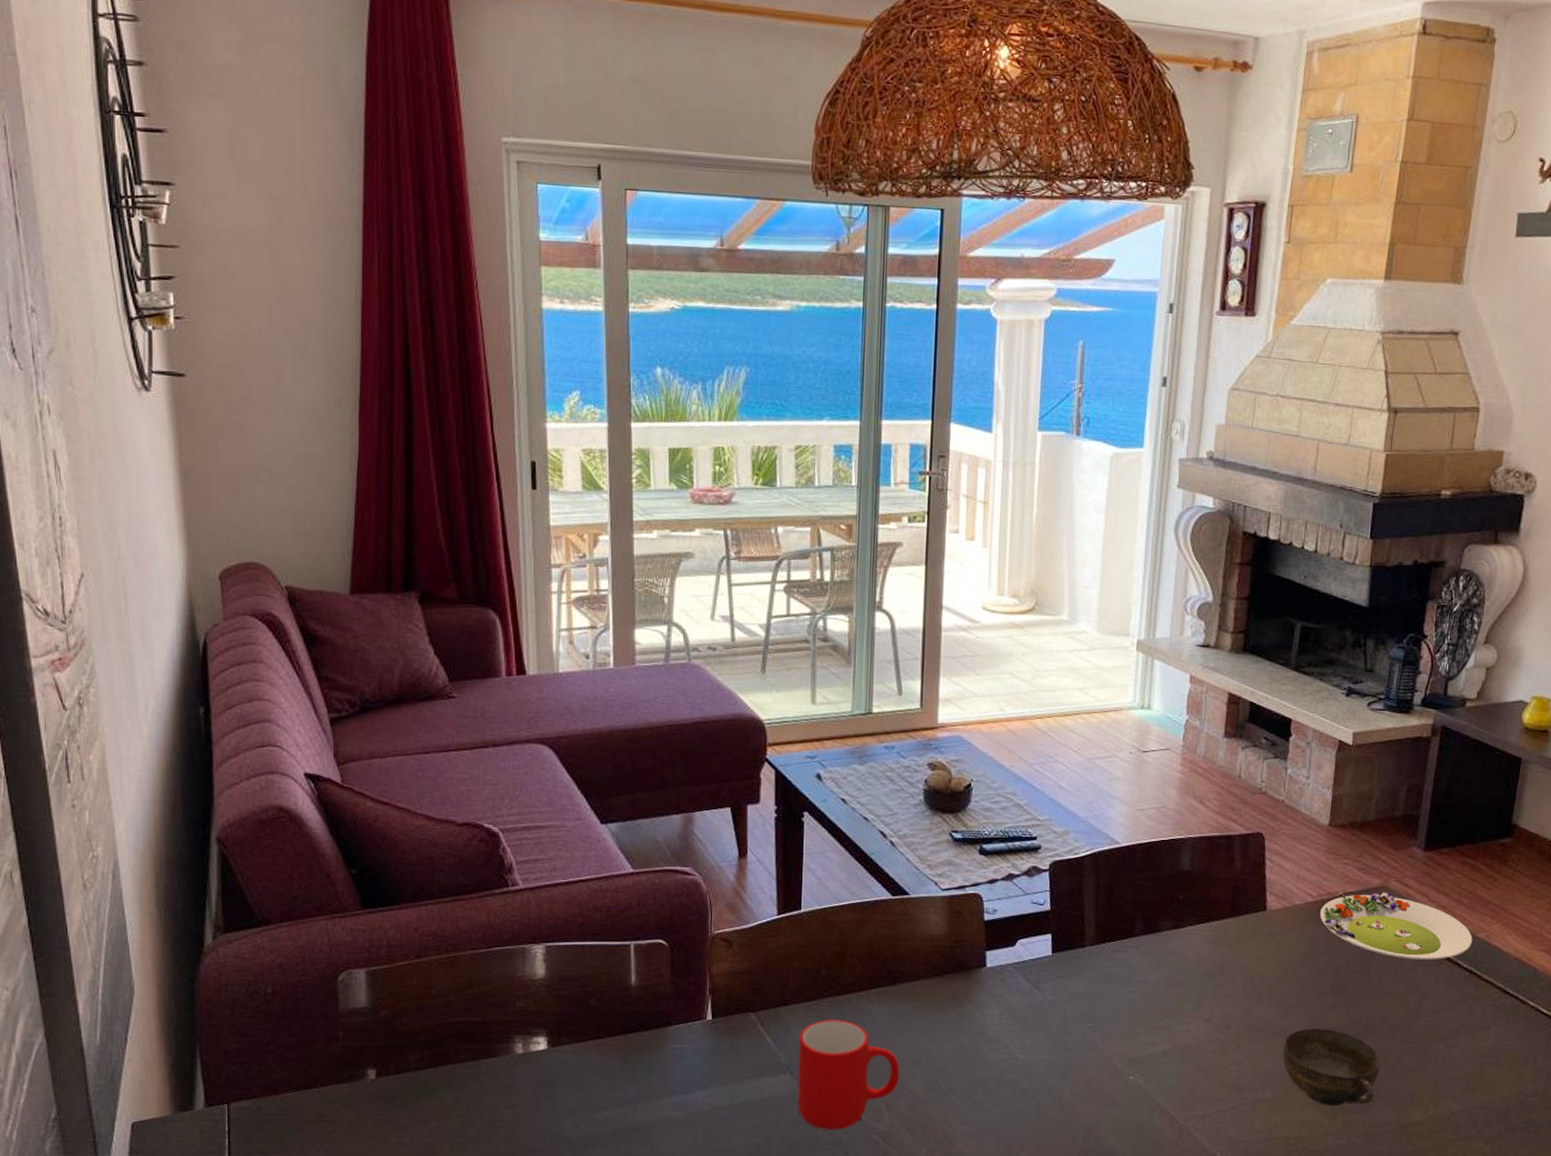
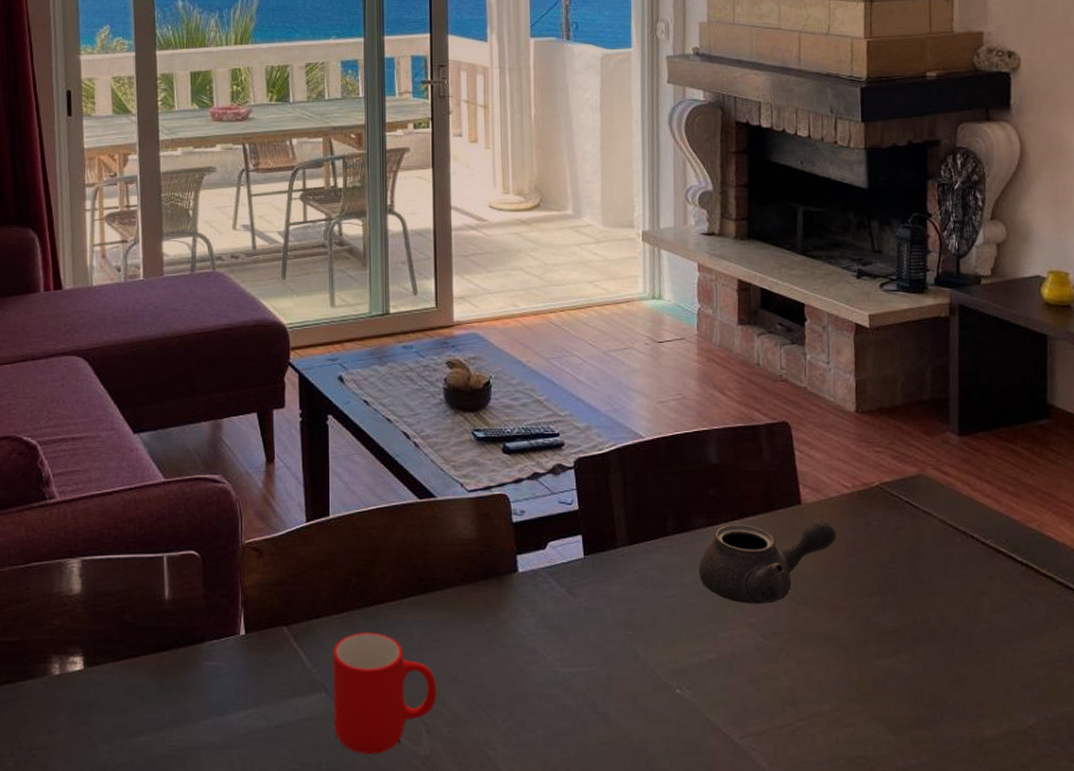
teapot: none [1161,923,1297,1001] -> present [698,517,837,604]
cup: present [1283,1028,1381,1106] -> none [836,632,944,720]
salad plate: present [1320,892,1473,960] -> none [858,481,1024,554]

